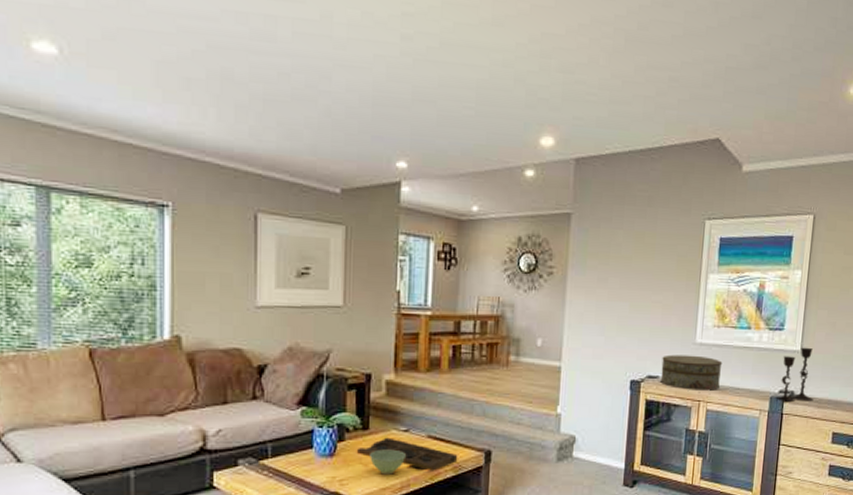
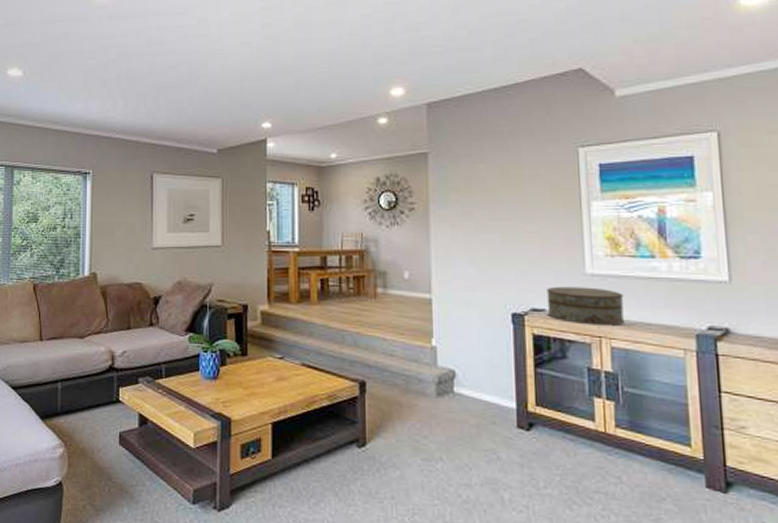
decorative tray: present [356,437,458,471] -> none [236,363,332,399]
bowl: present [370,449,405,475] -> none [249,375,282,400]
candlestick: present [775,347,814,403] -> none [704,277,761,342]

